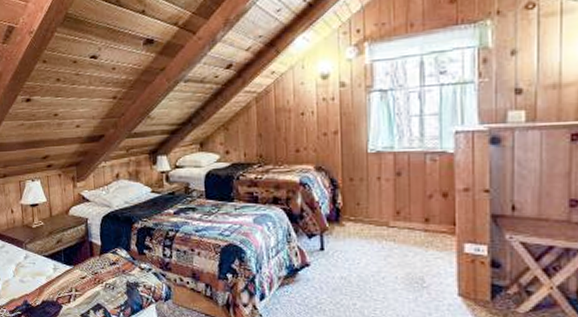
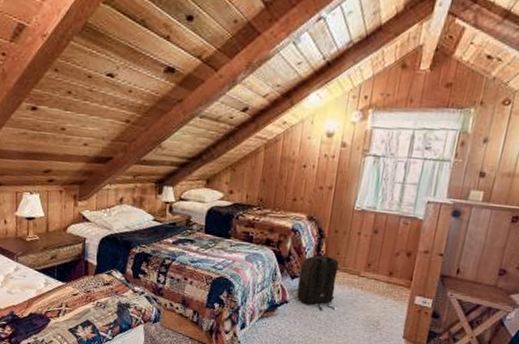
backpack: none [317,207,366,271] -> present [297,255,339,311]

